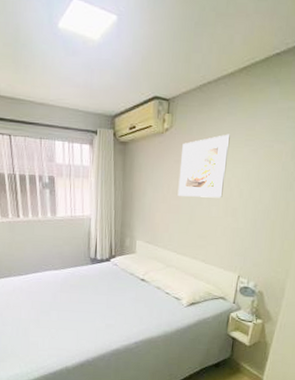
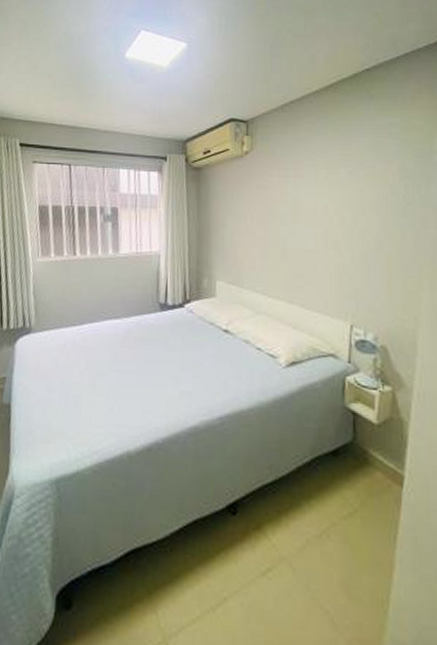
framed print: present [177,134,230,198] -> none [264,154,322,228]

